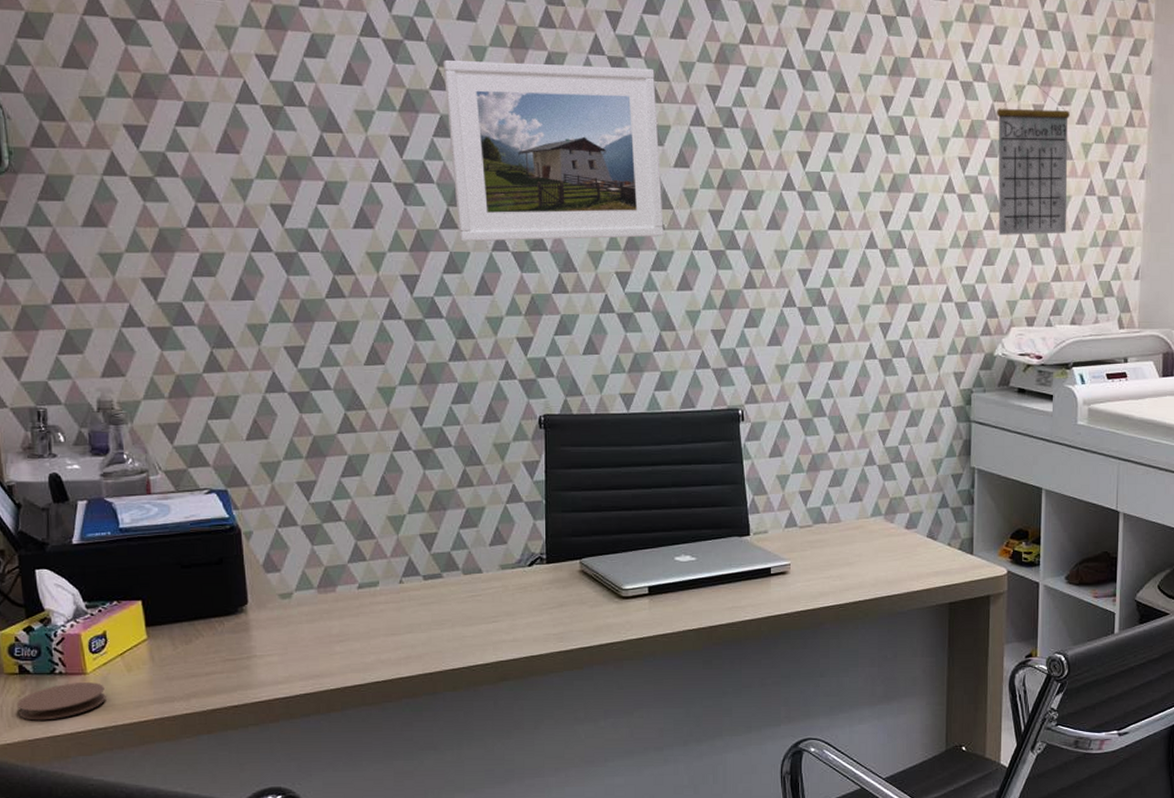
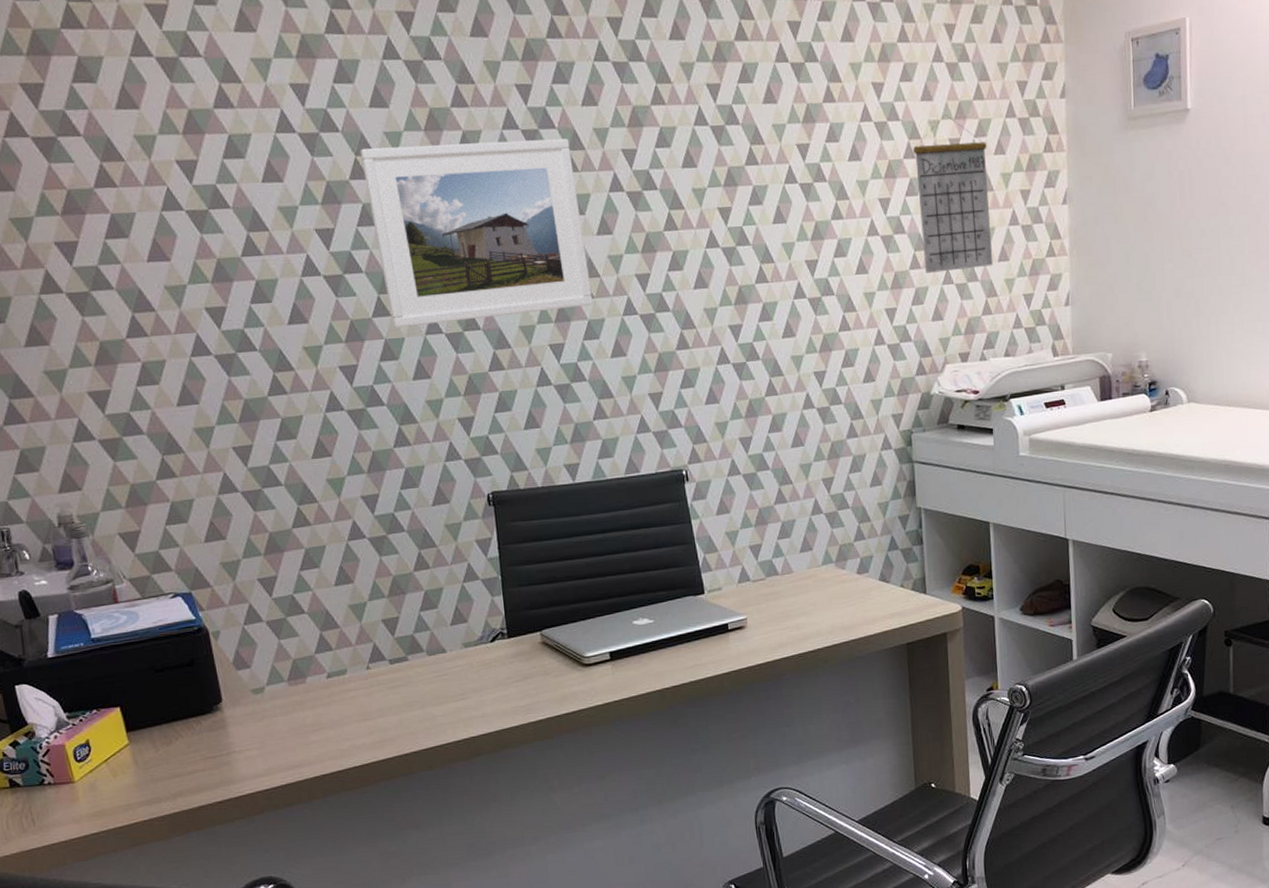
coaster: present [17,682,106,721] -> none [11,790,96,832]

